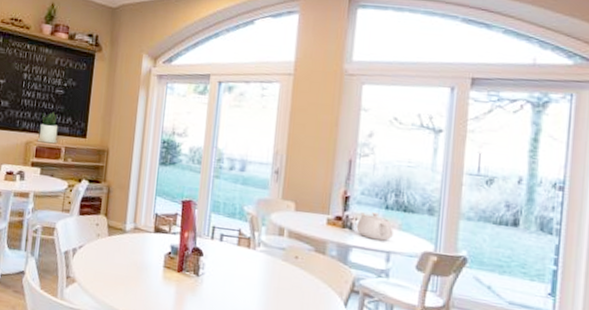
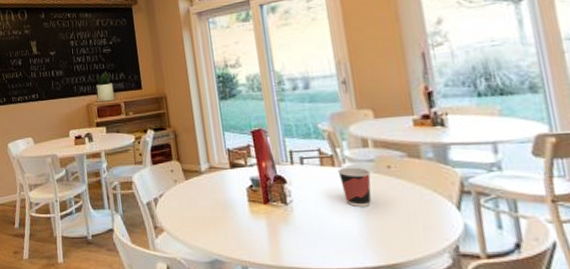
cup: none [251,250,279,291] -> present [337,167,372,208]
teapot: present [356,212,393,241] -> none [448,103,495,132]

